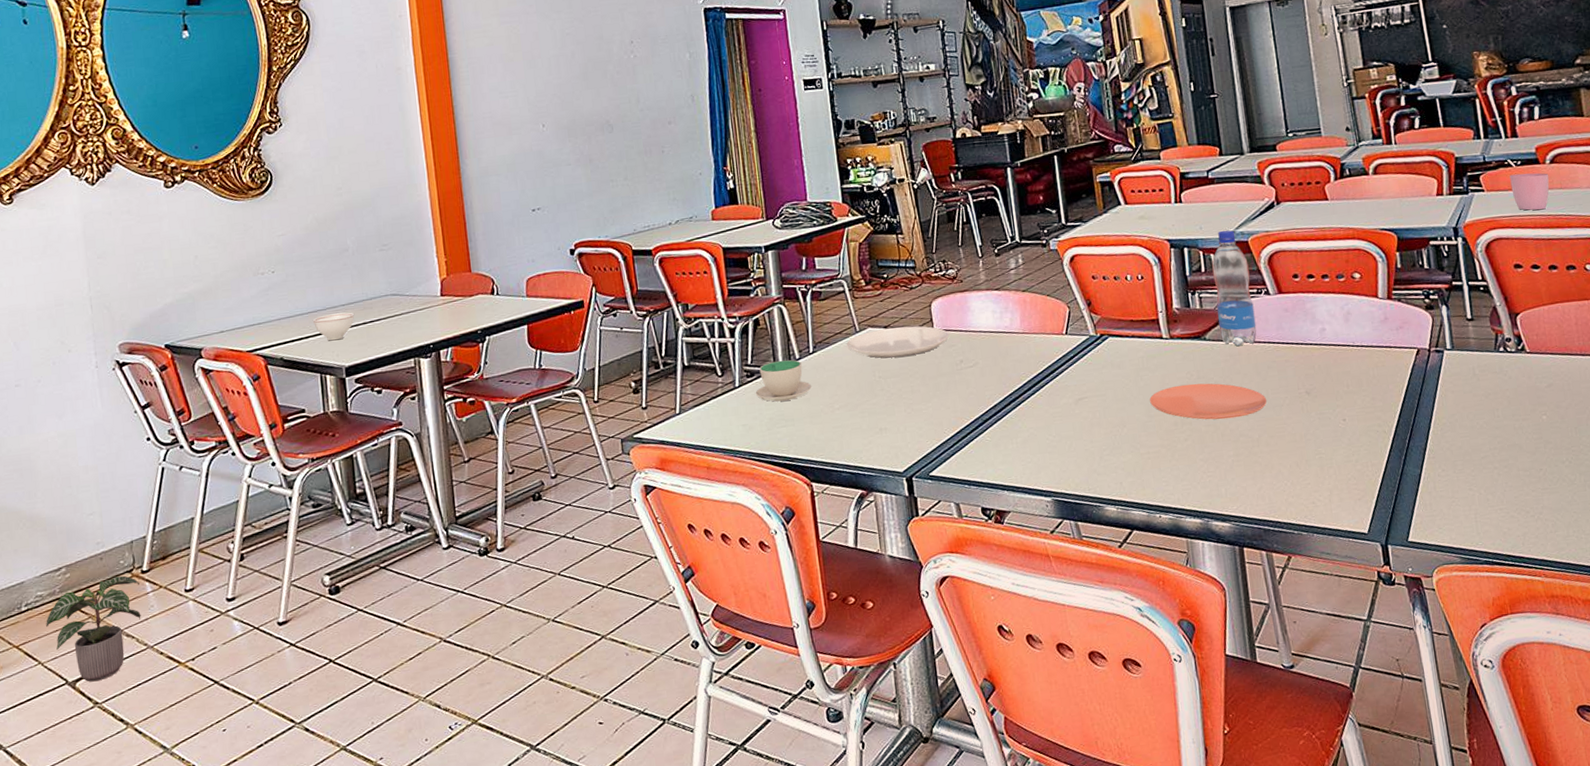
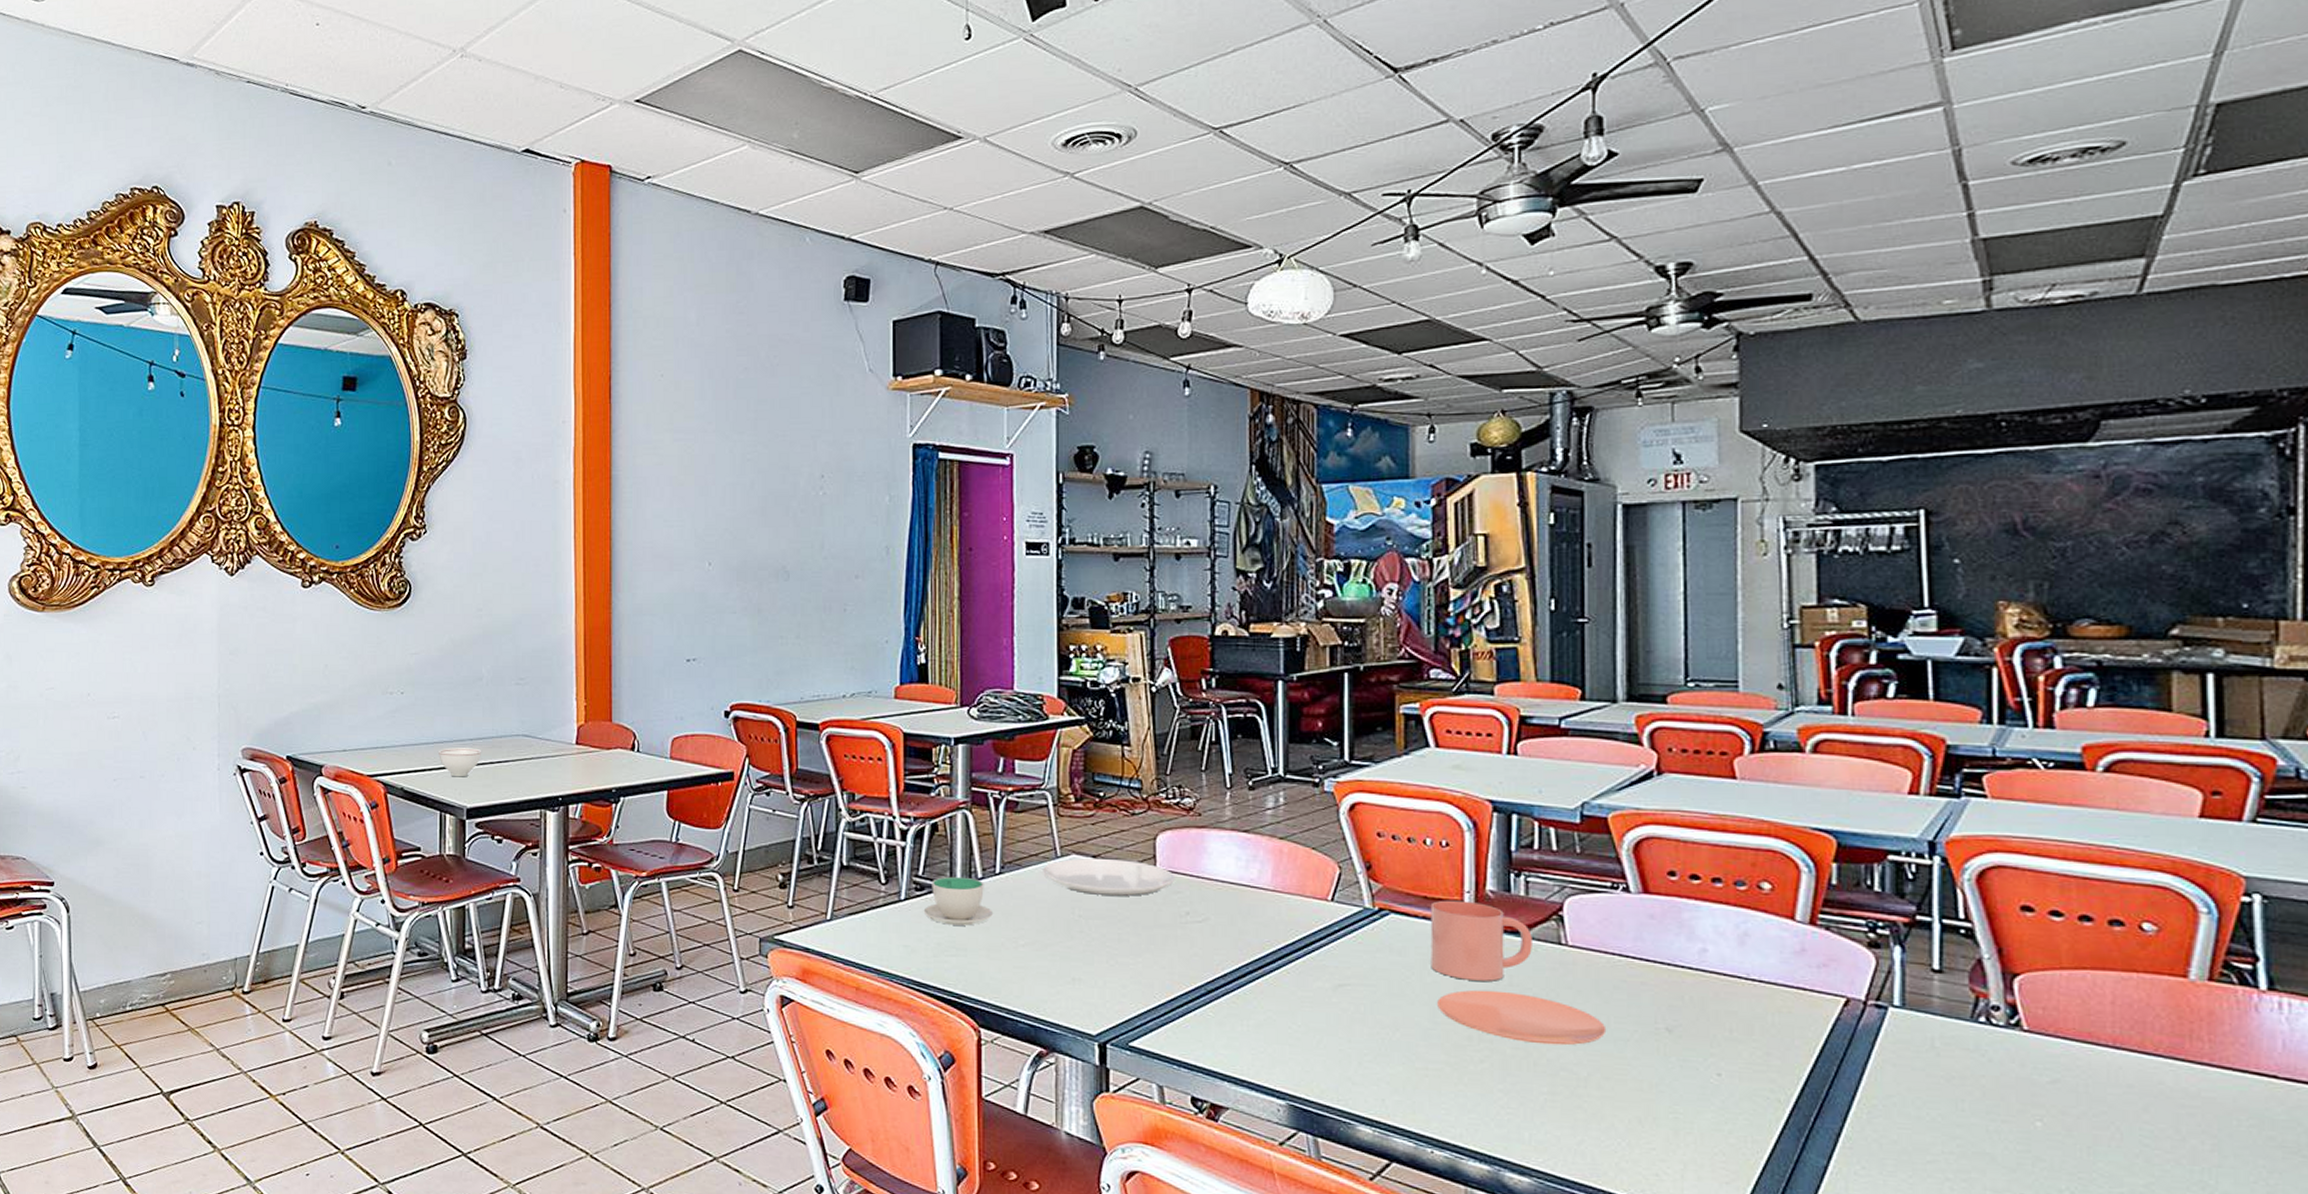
potted plant: present [46,575,141,682] -> none [148,992,239,1097]
mug: none [1136,318,1210,380] -> present [1430,900,1532,981]
bottle: present [1211,230,1257,347] -> none [1548,800,1604,954]
cup: present [1509,173,1550,211] -> none [2032,779,2099,836]

